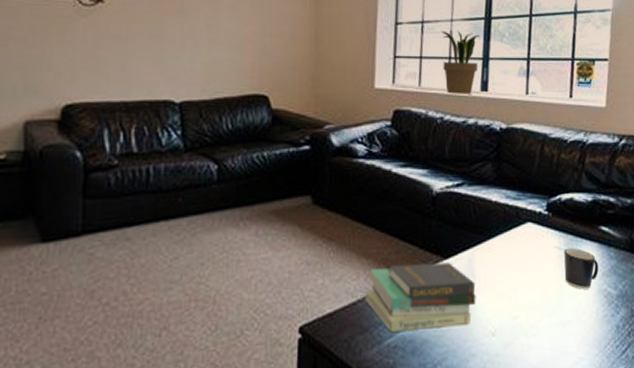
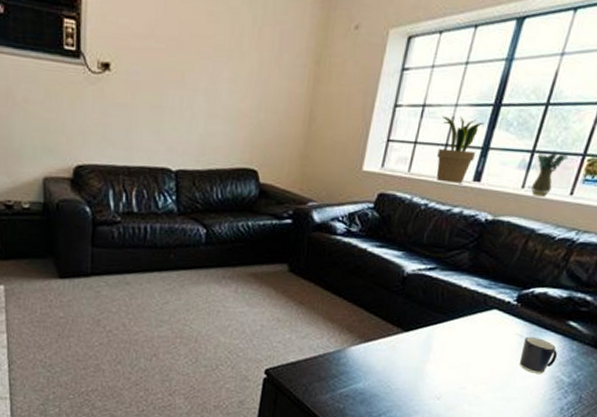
books: present [364,262,476,332] -> none [325,331,430,387]
vase: none [533,57,560,101] -> present [531,151,568,197]

